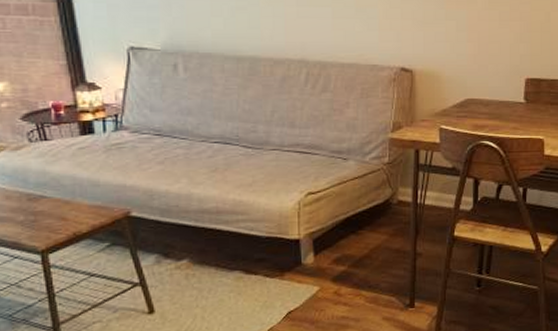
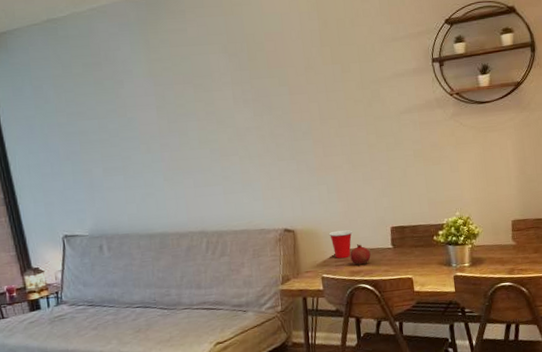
cup: none [452,76,480,109] -> present [328,229,352,259]
fruit: none [475,93,499,119] -> present [350,243,371,265]

